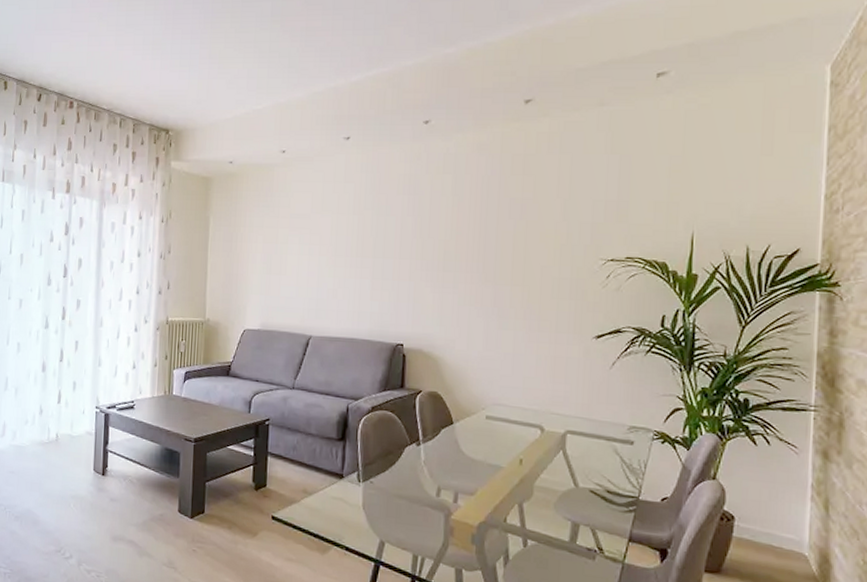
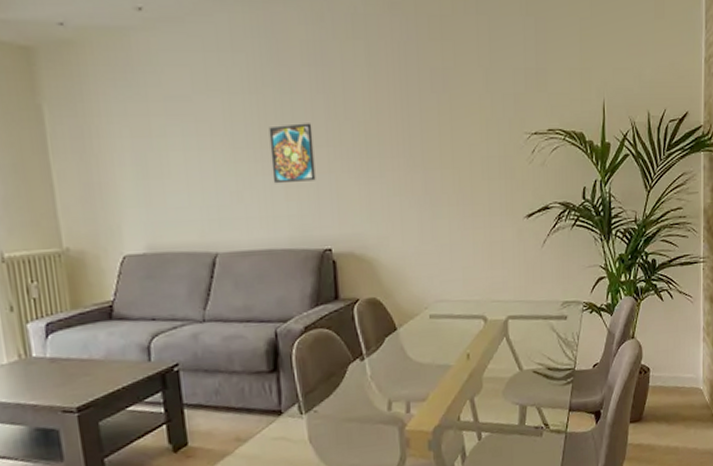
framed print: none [362,239,400,287] -> present [268,123,316,184]

